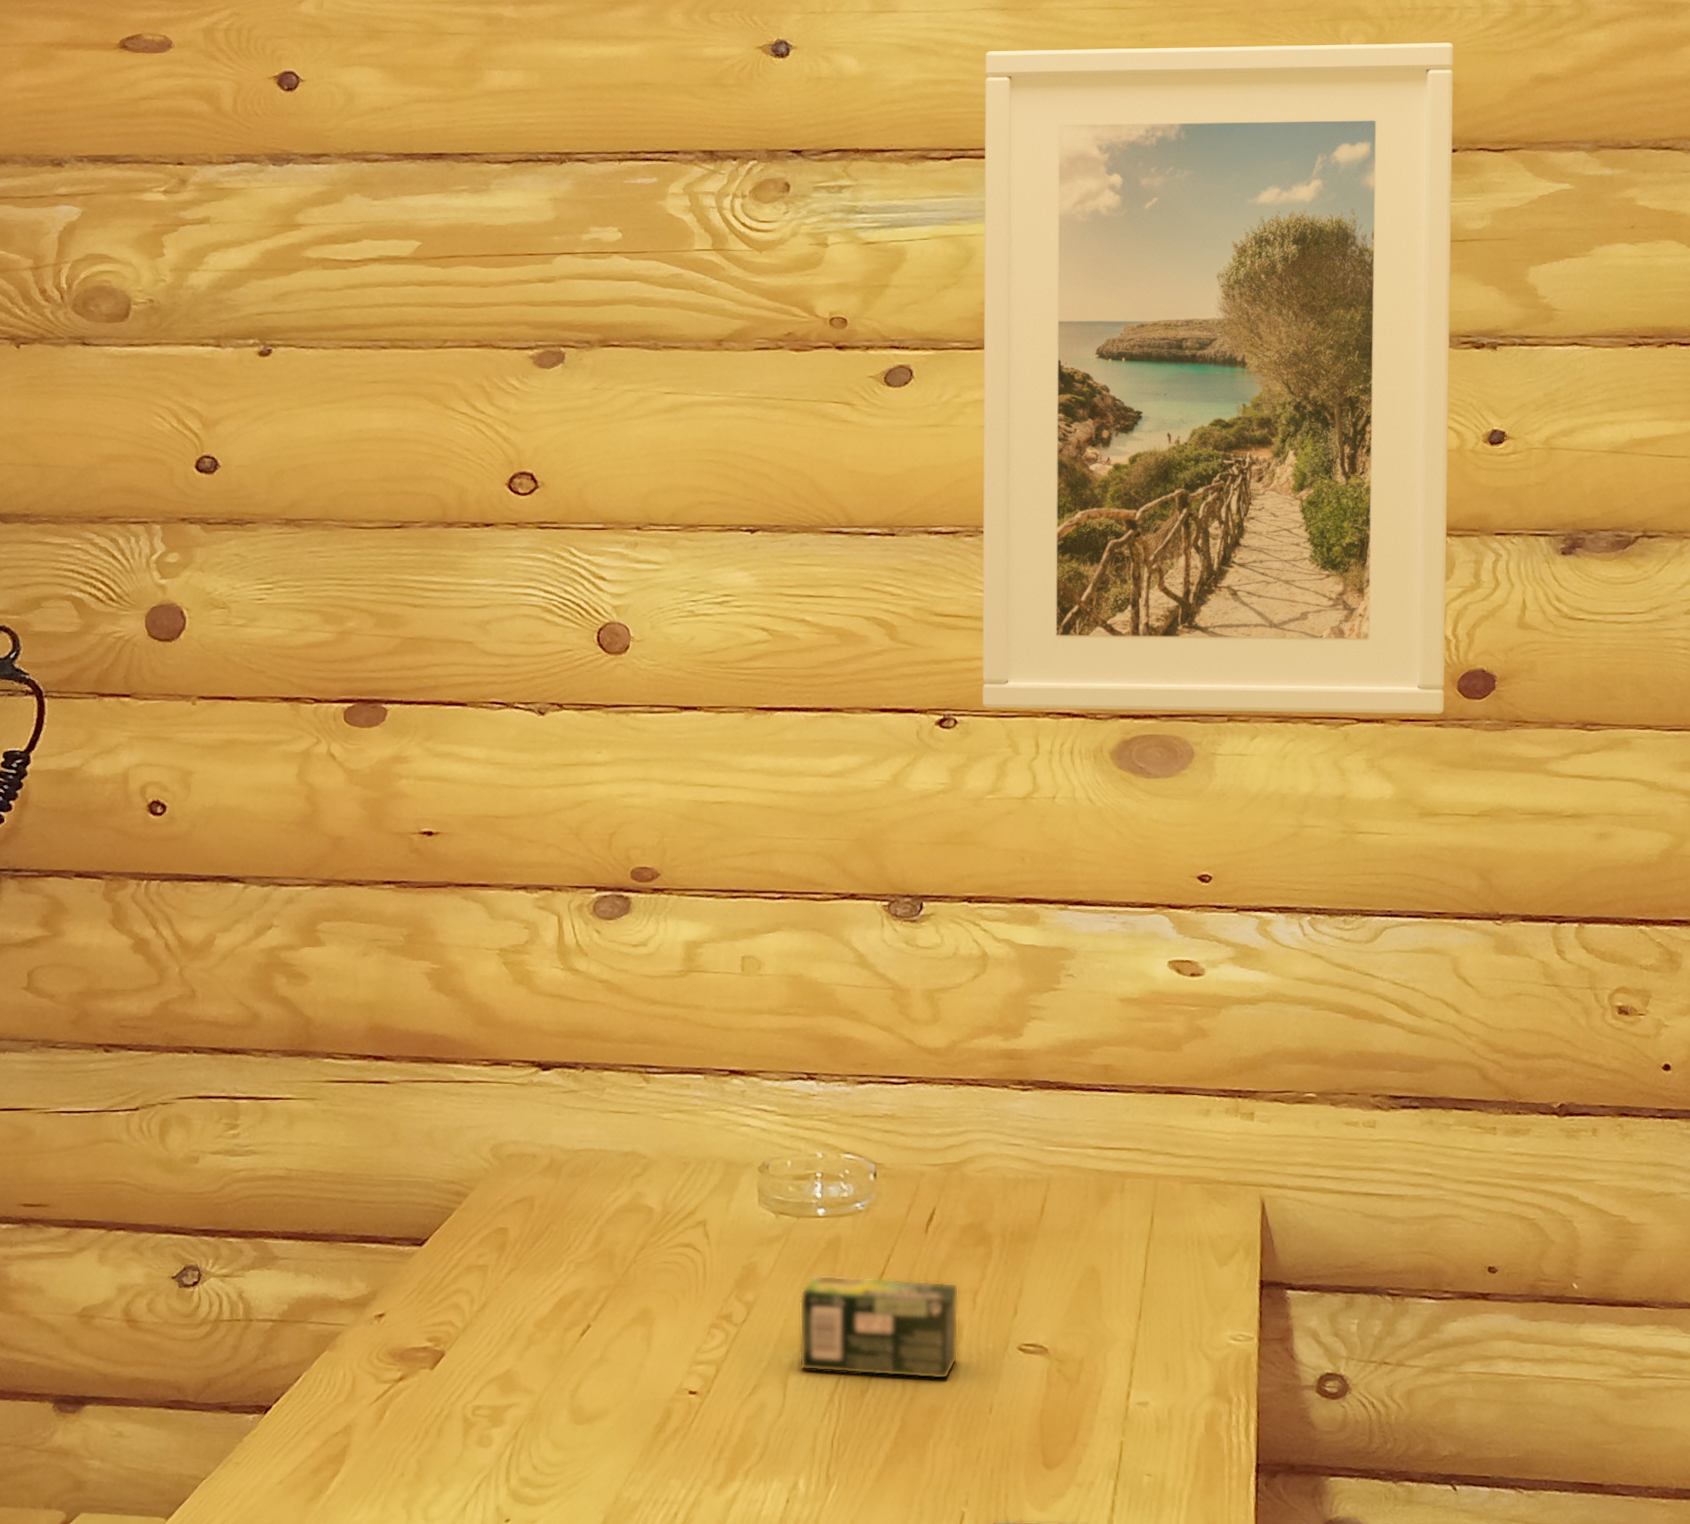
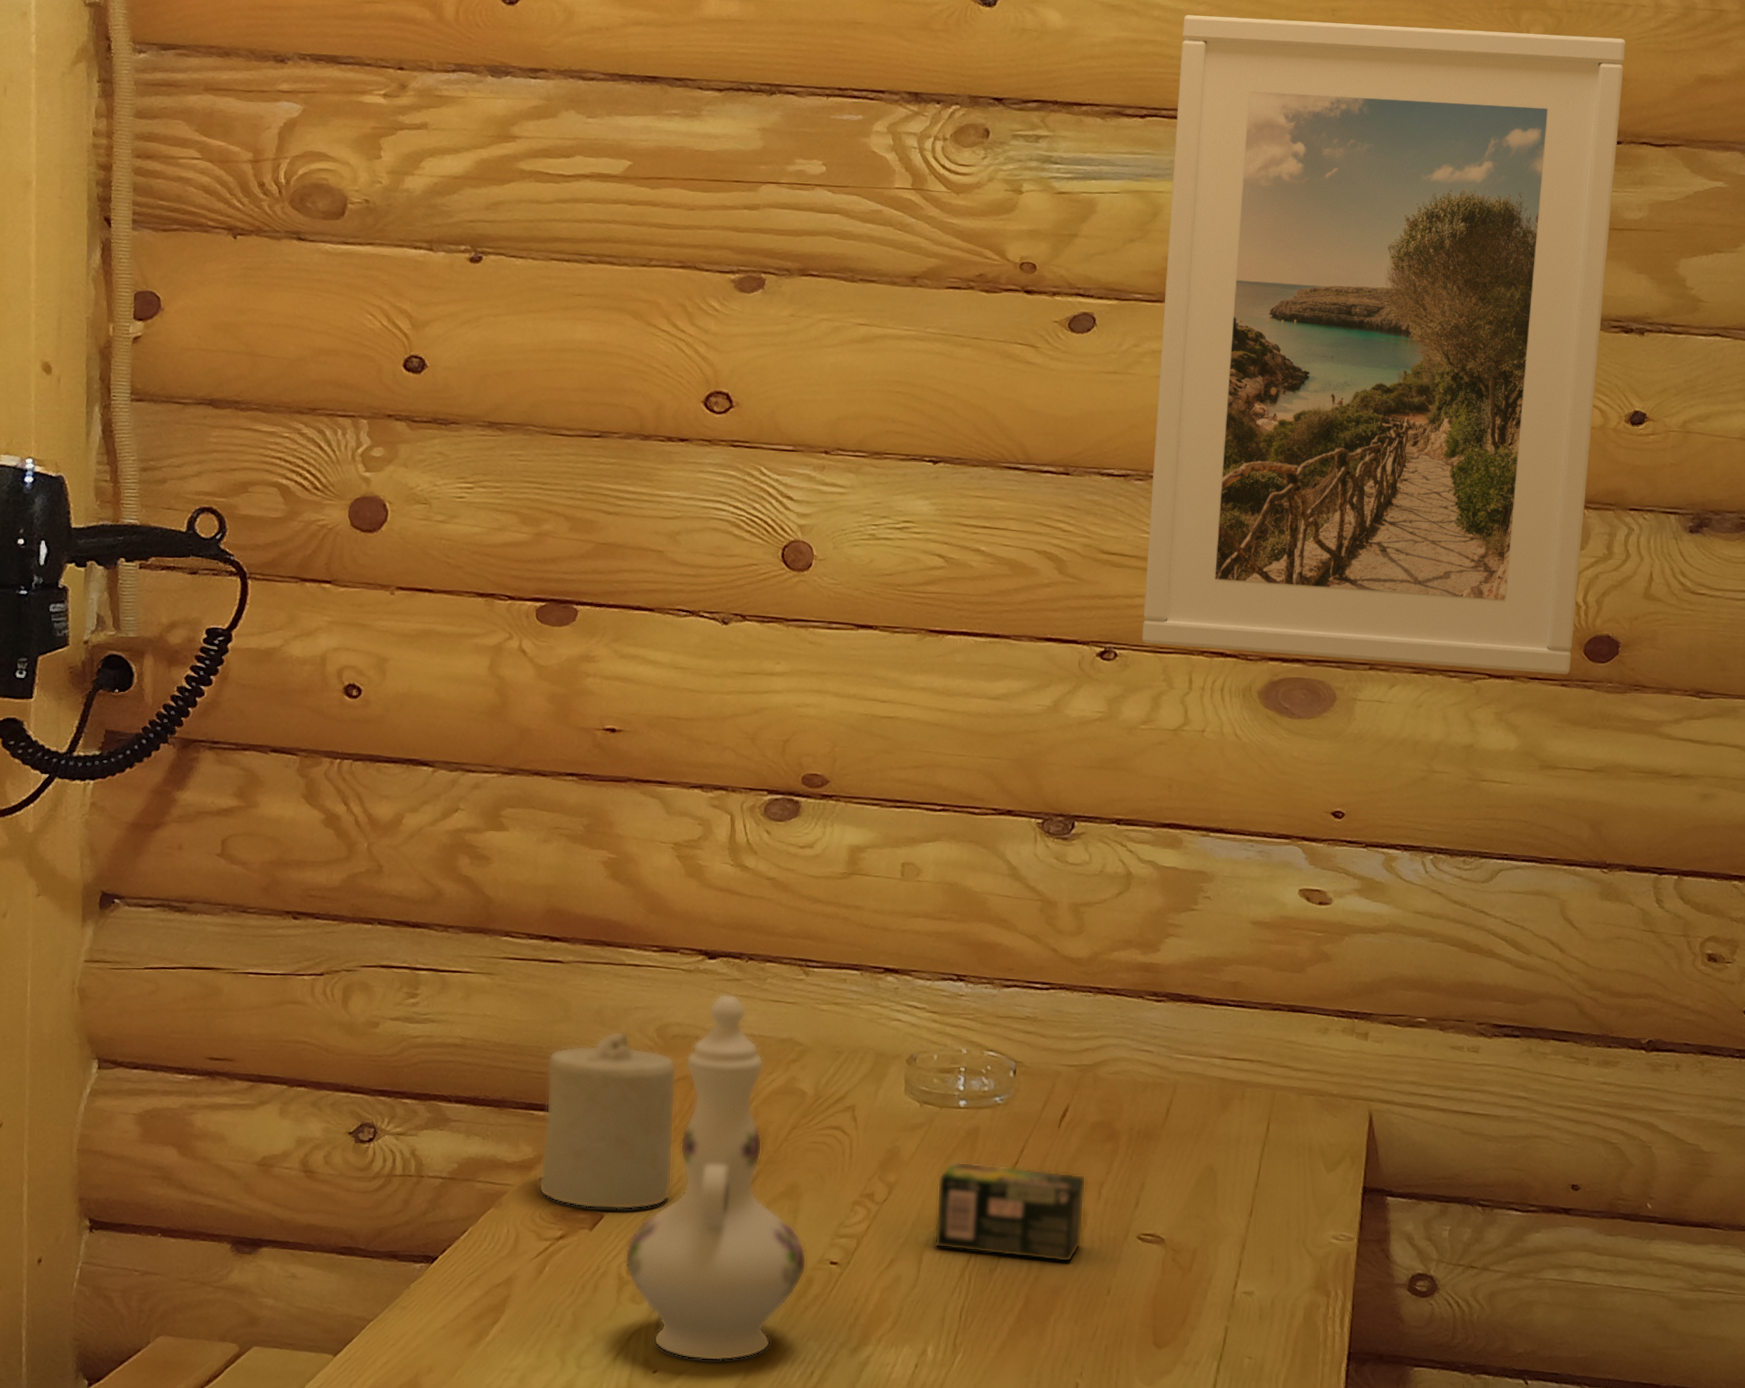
candle: none [374,1153,516,1346] -> present [538,1031,677,1210]
ewer: none [469,1107,664,1506] -> present [624,994,807,1362]

